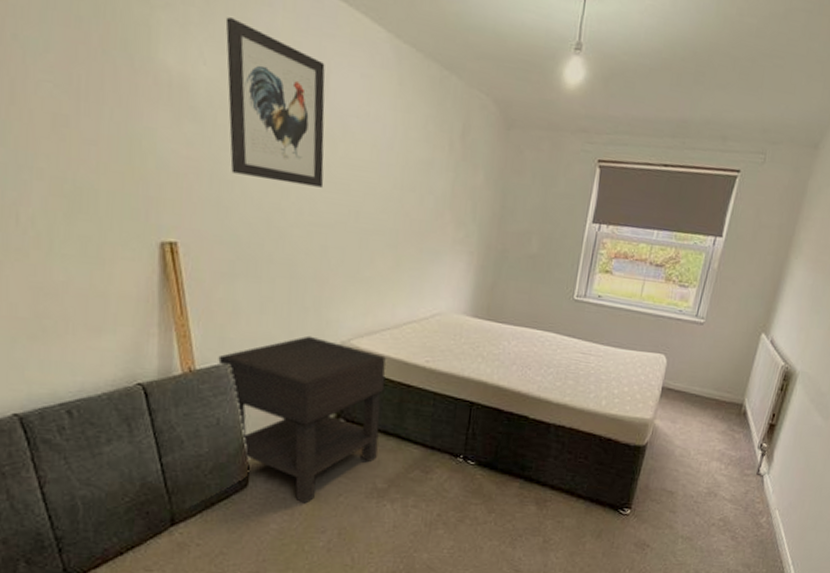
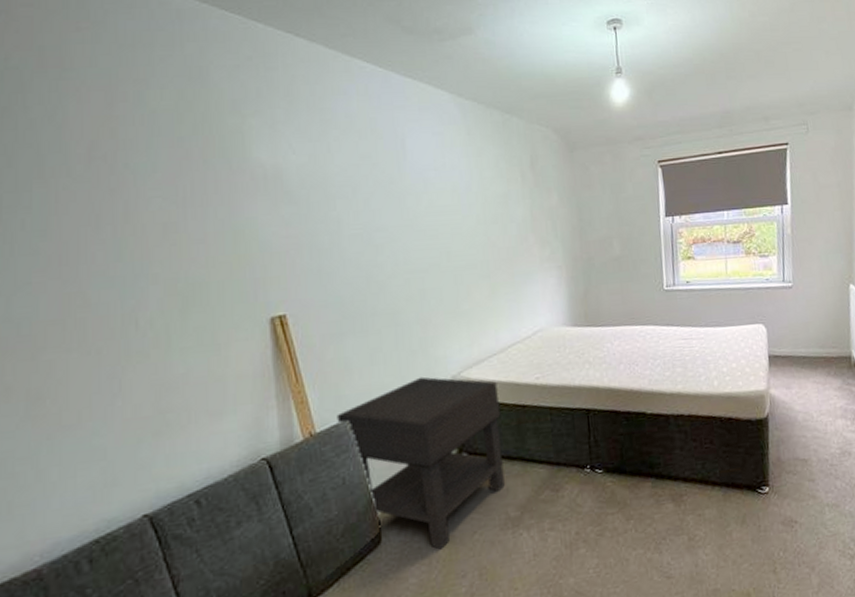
wall art: present [225,17,325,188] -> none [308,111,414,242]

